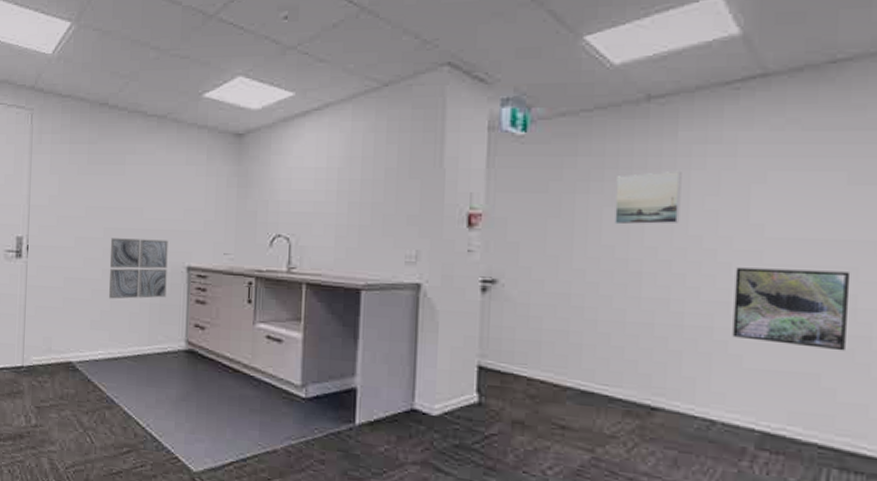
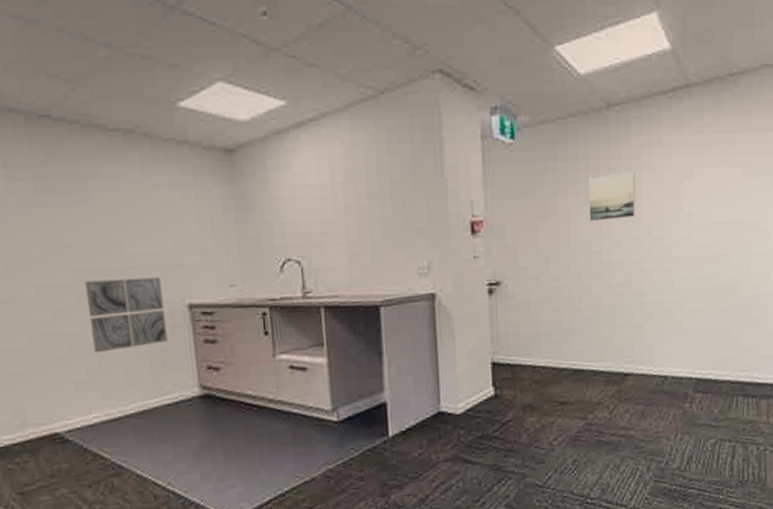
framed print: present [732,267,851,351] -> none [675,246,746,308]

